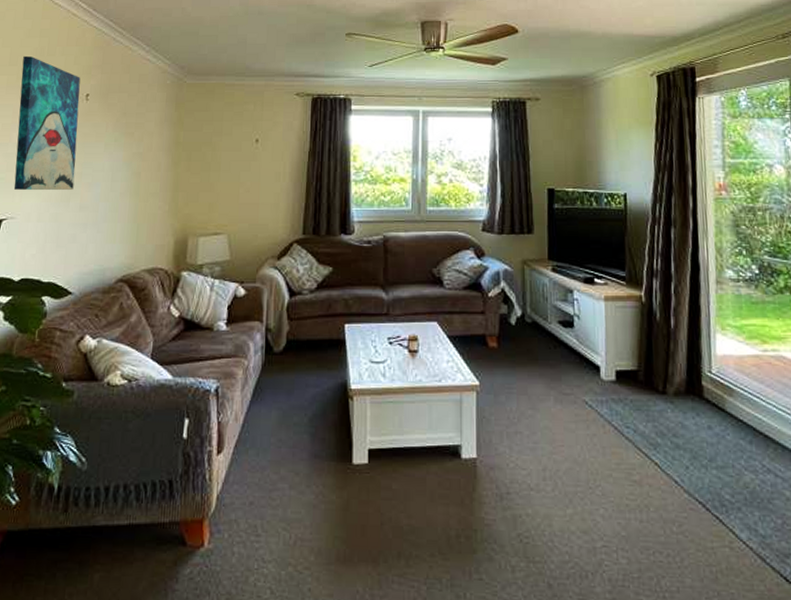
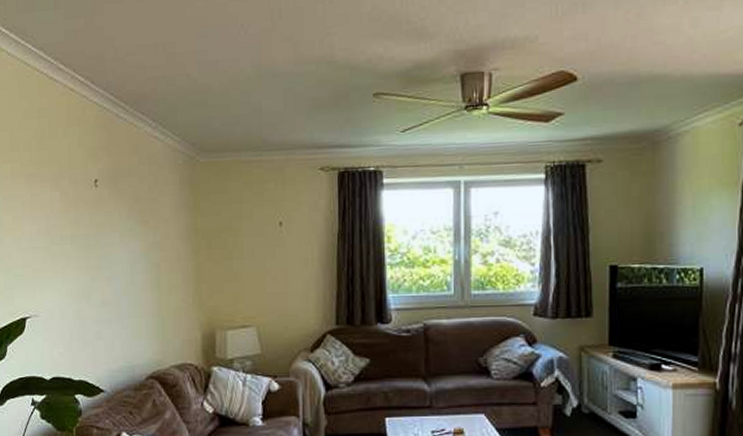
wall art: present [13,55,81,190] -> none [24,139,93,286]

